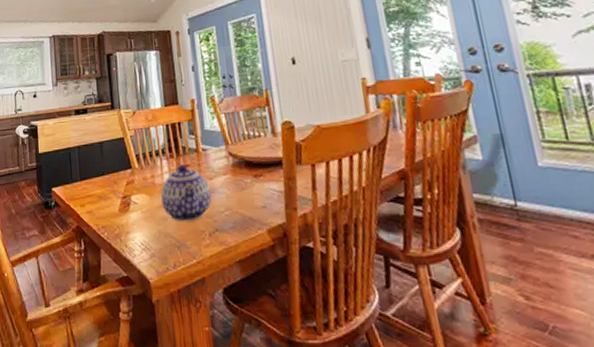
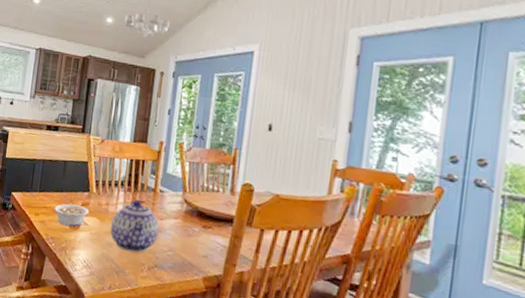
legume: none [99,185,136,211] -> present [54,203,90,227]

